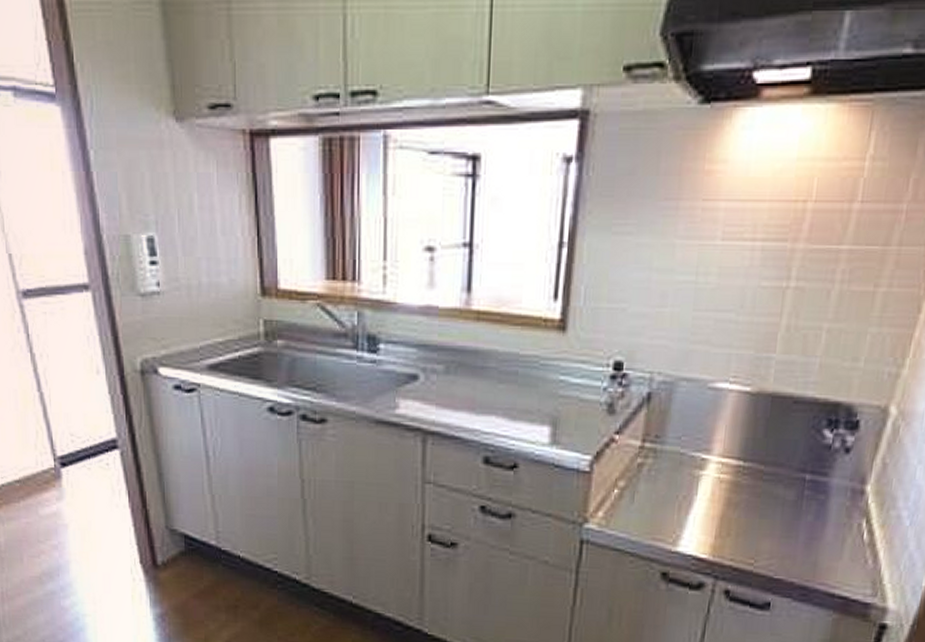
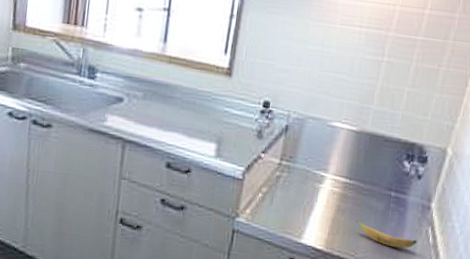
banana: none [754,516,845,551] -> present [356,220,417,249]

